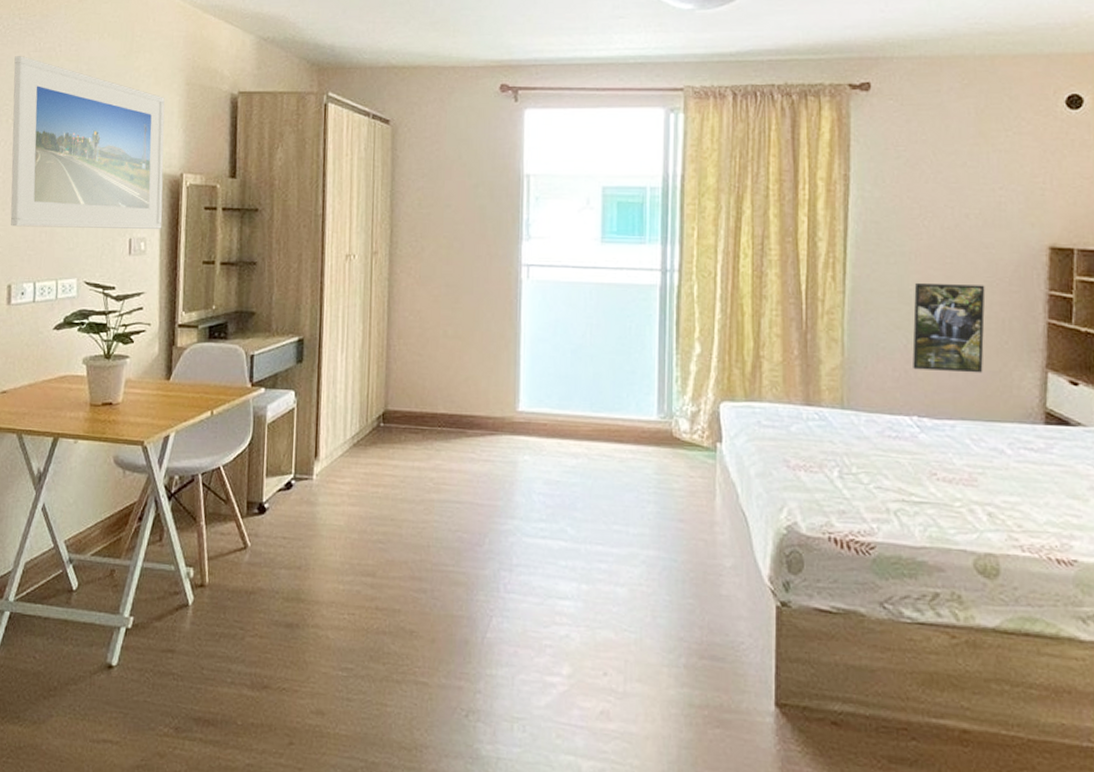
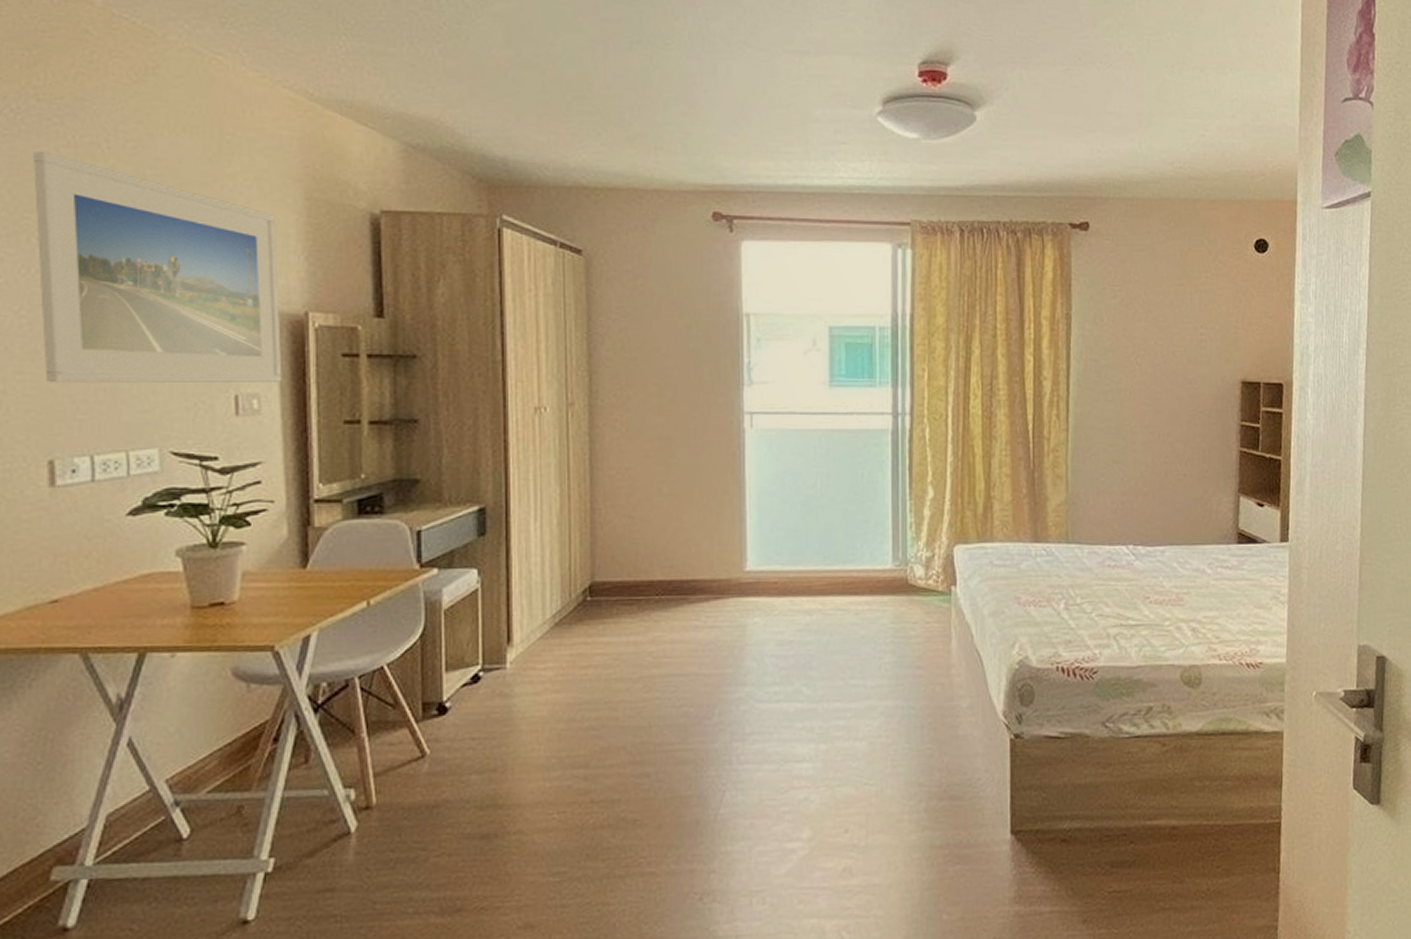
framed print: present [912,282,985,373] -> none [1128,417,1189,501]

